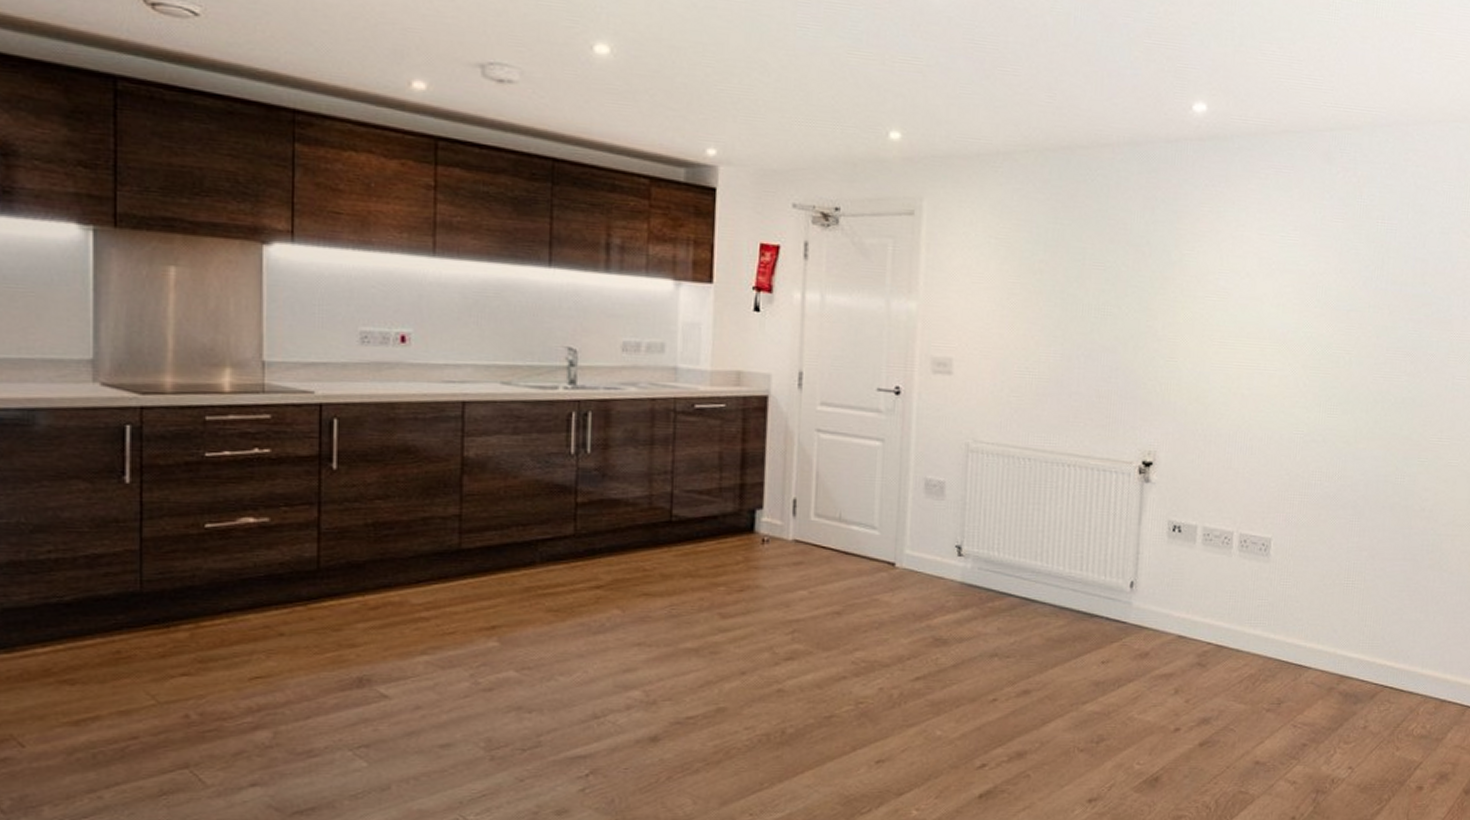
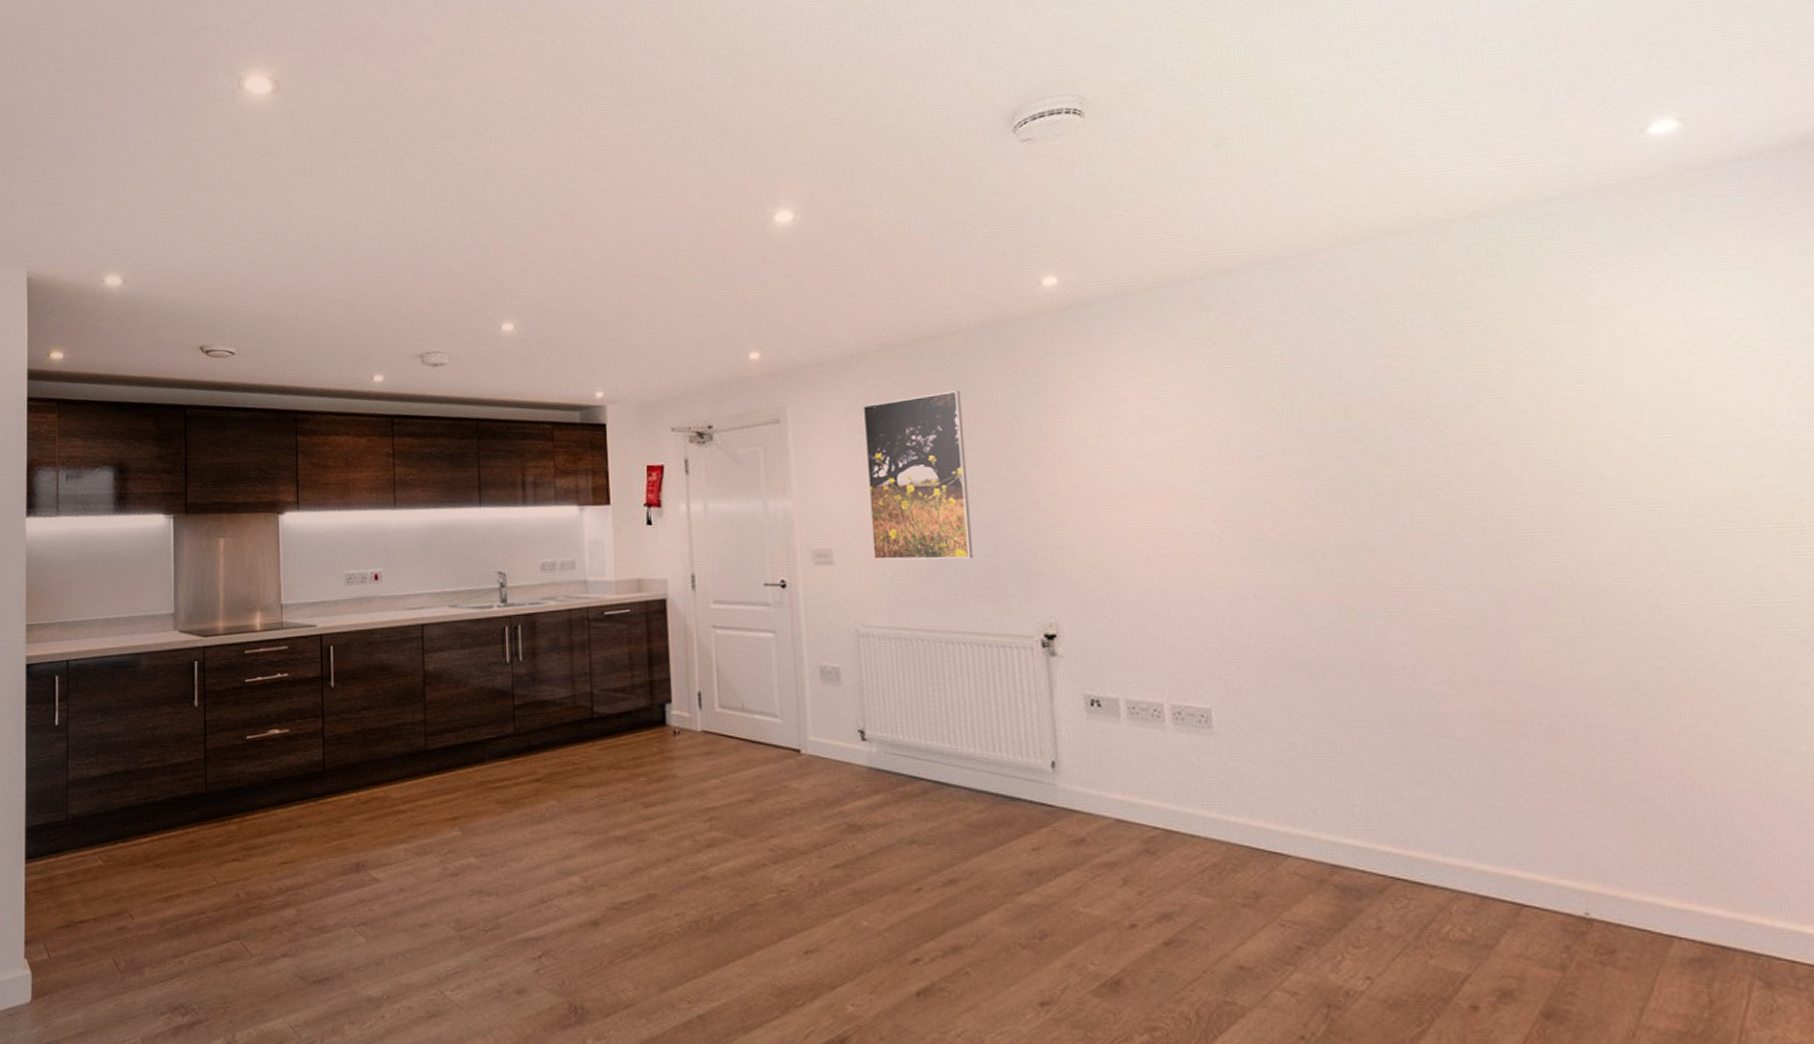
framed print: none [993,206,1101,382] -> present [862,390,973,560]

